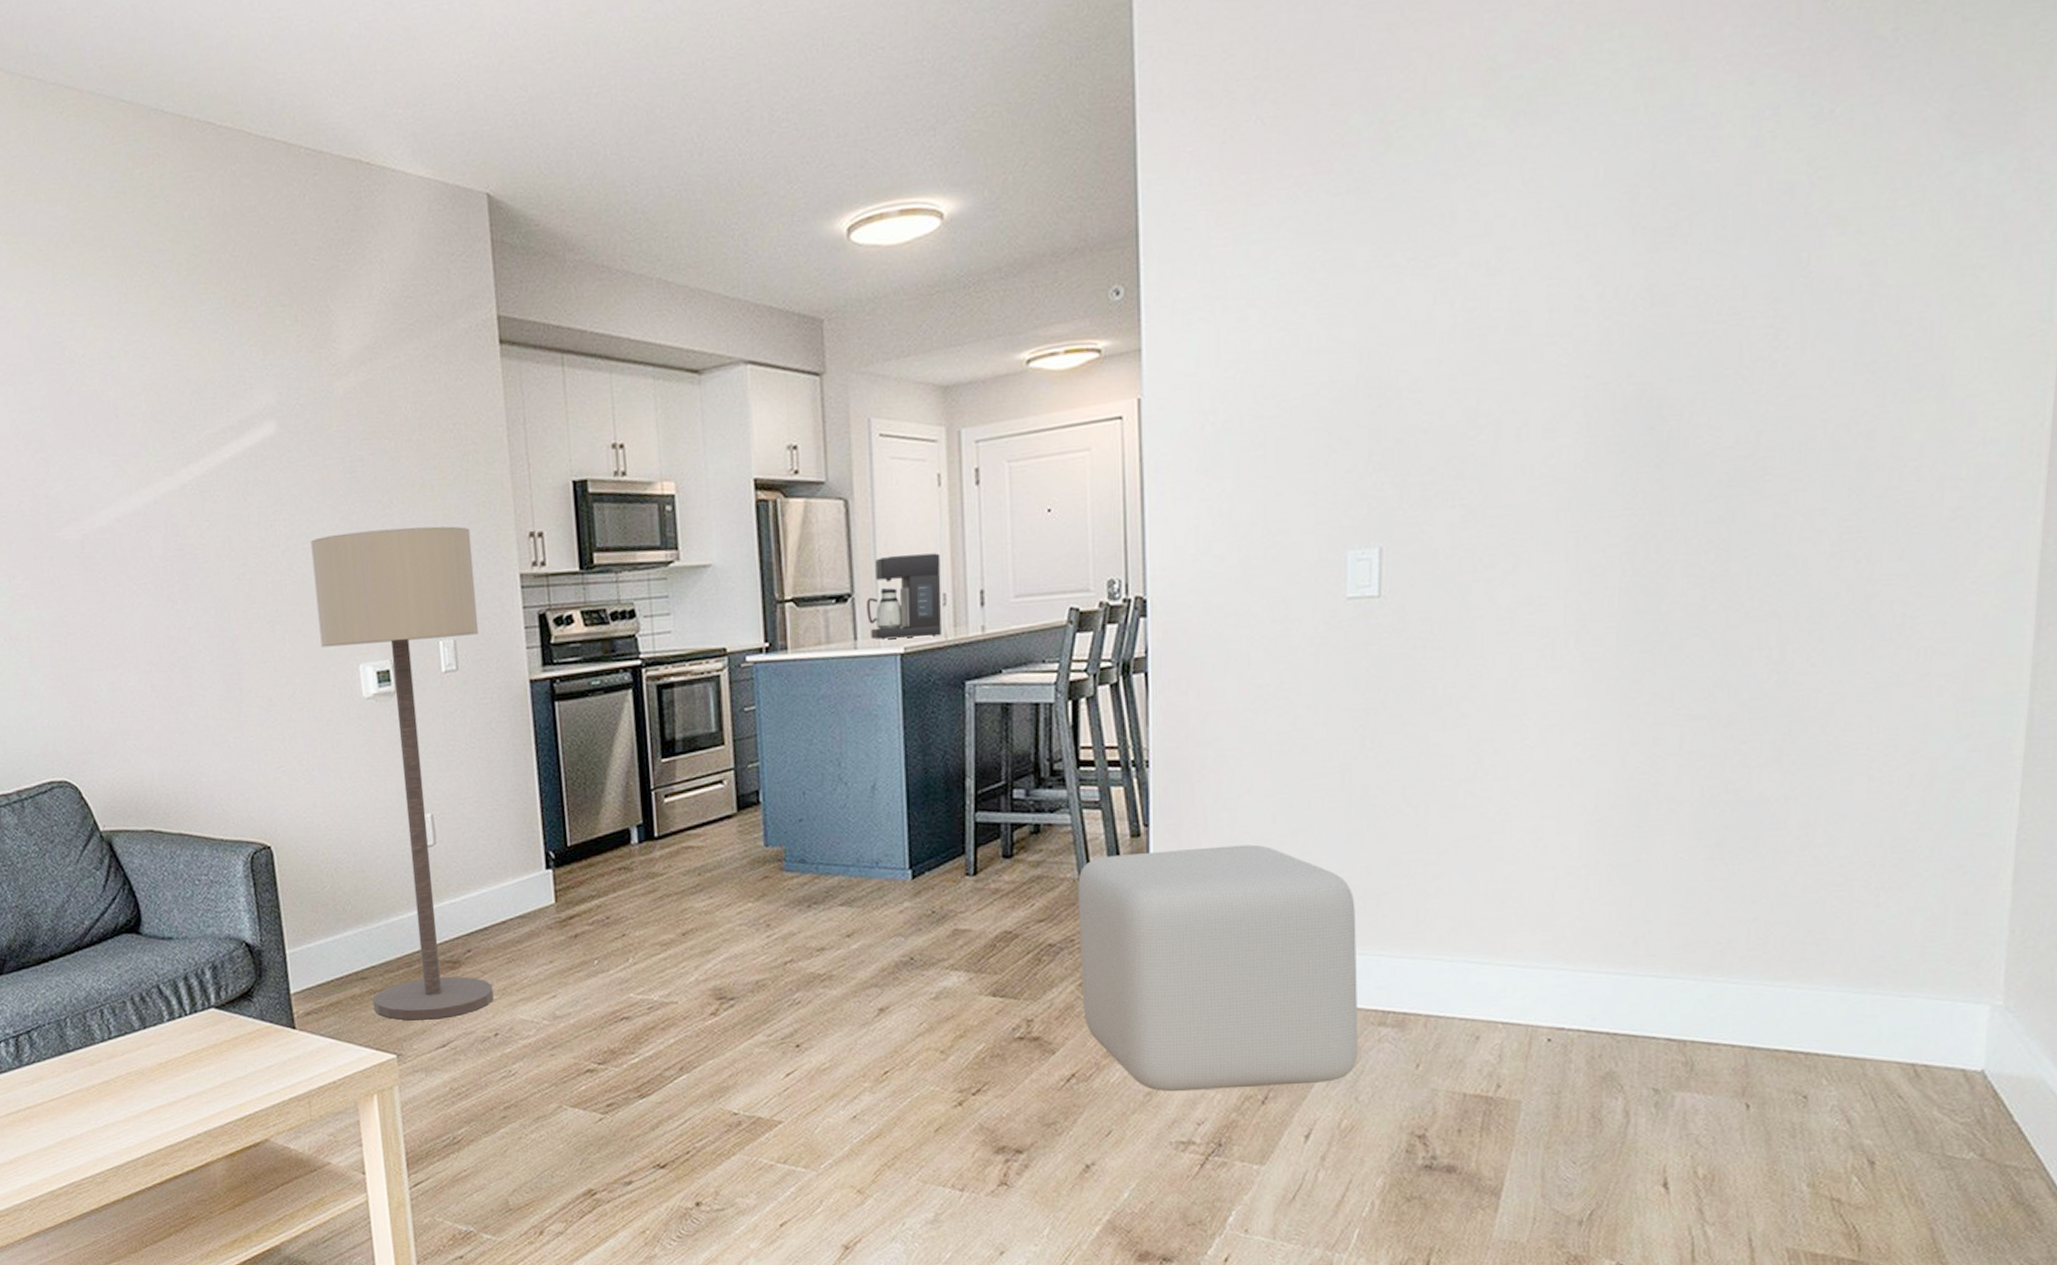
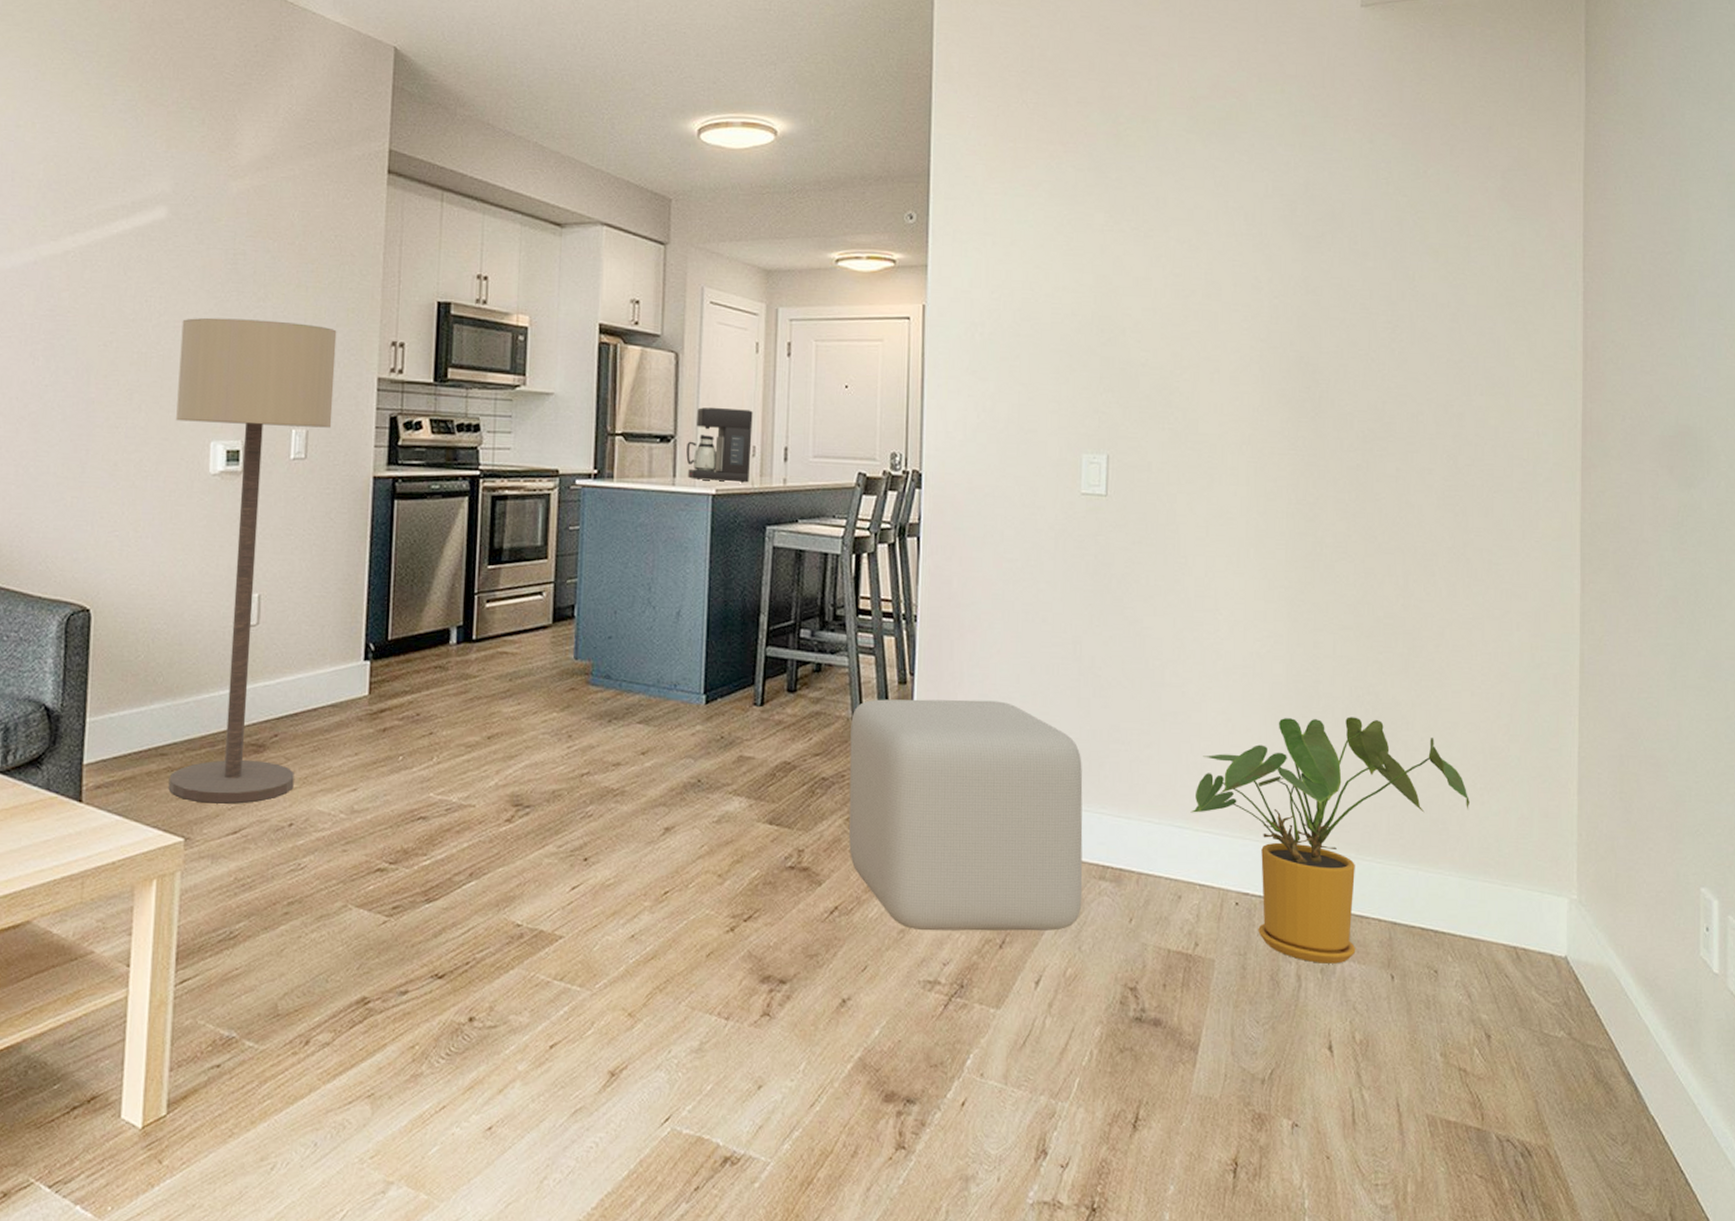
house plant: none [1490,820,1860,1097] -> present [1190,717,1469,964]

